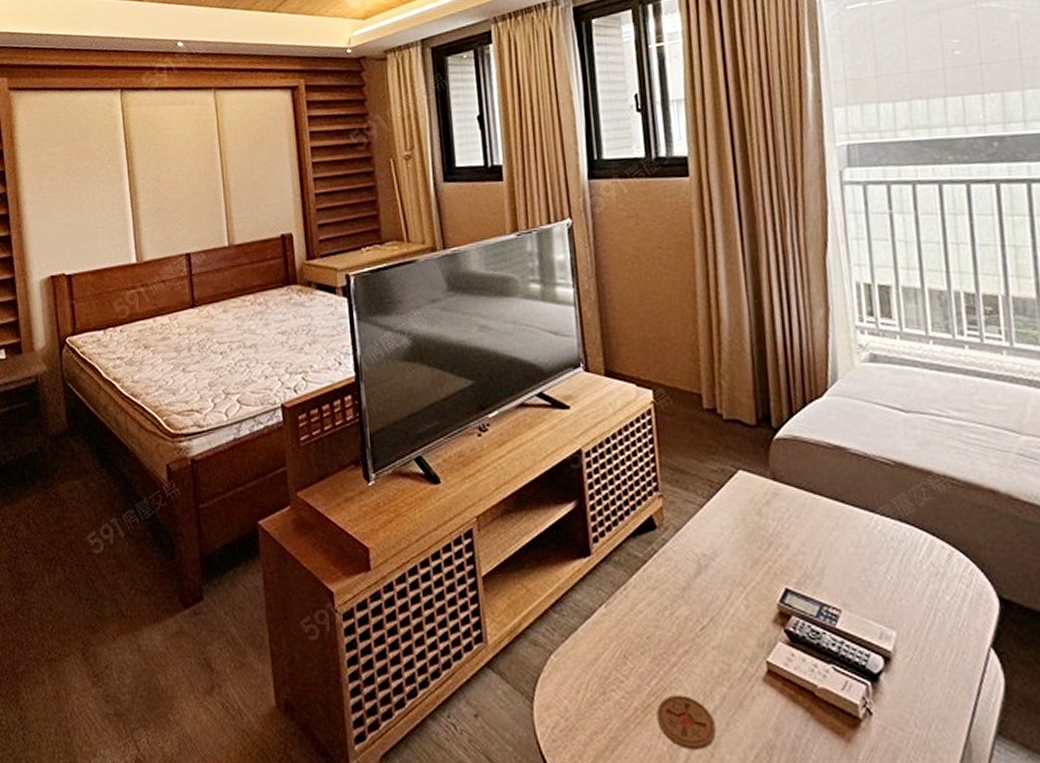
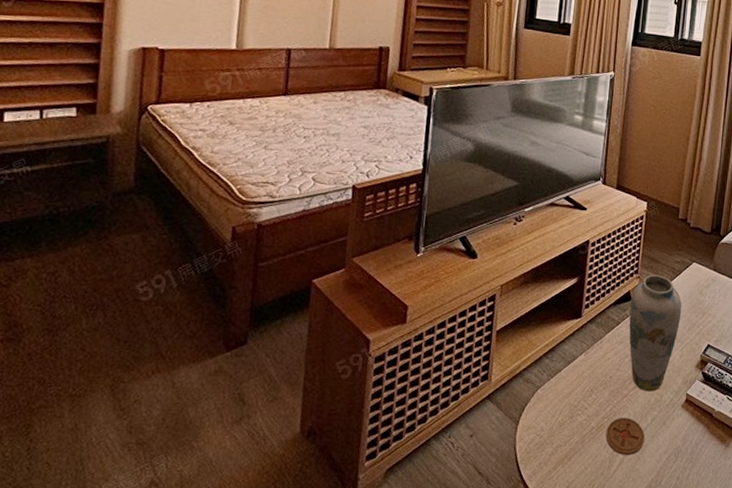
vase: none [655,490,736,659] -> present [629,274,682,392]

